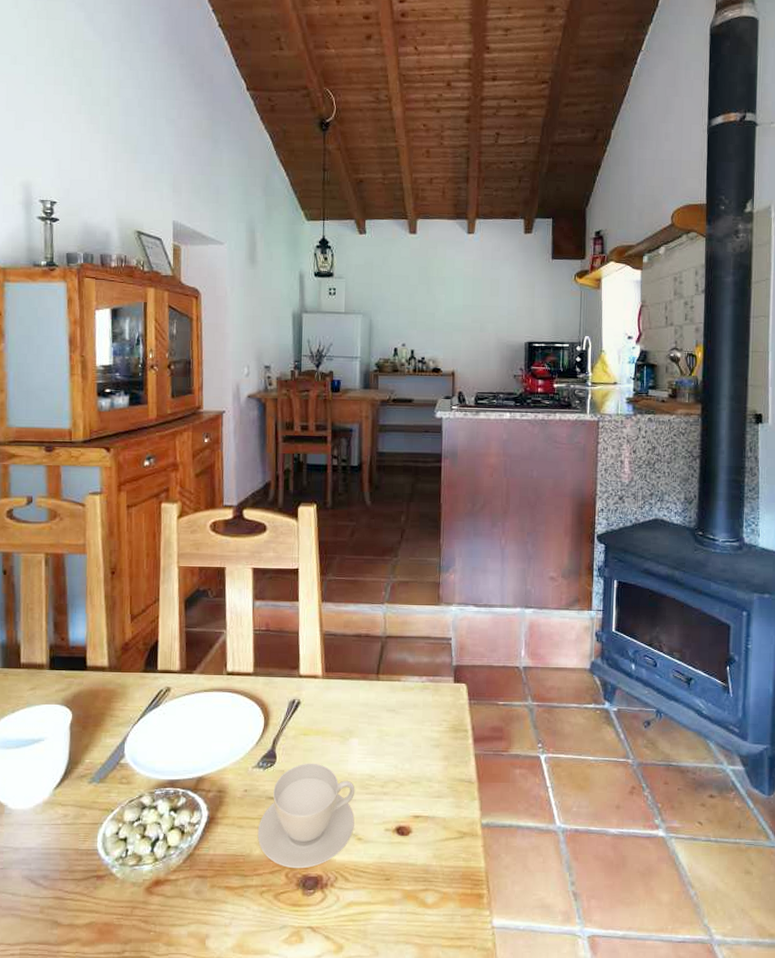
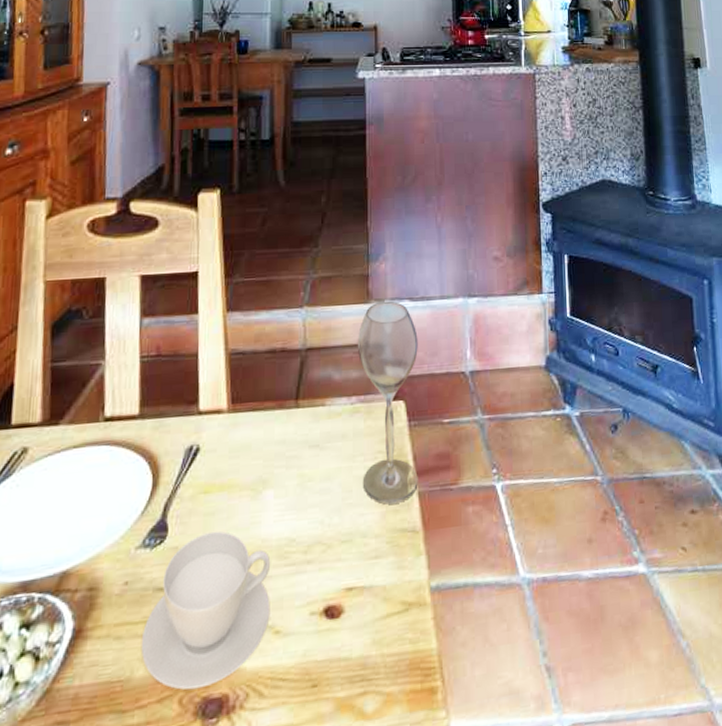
wineglass: none [428,605,480,760] -> present [357,301,418,505]

